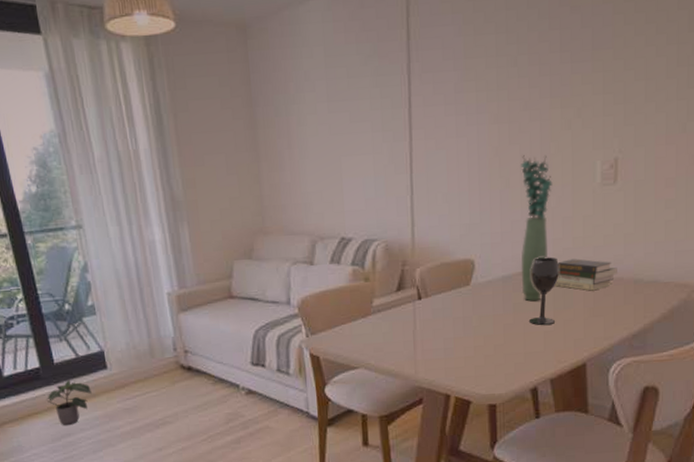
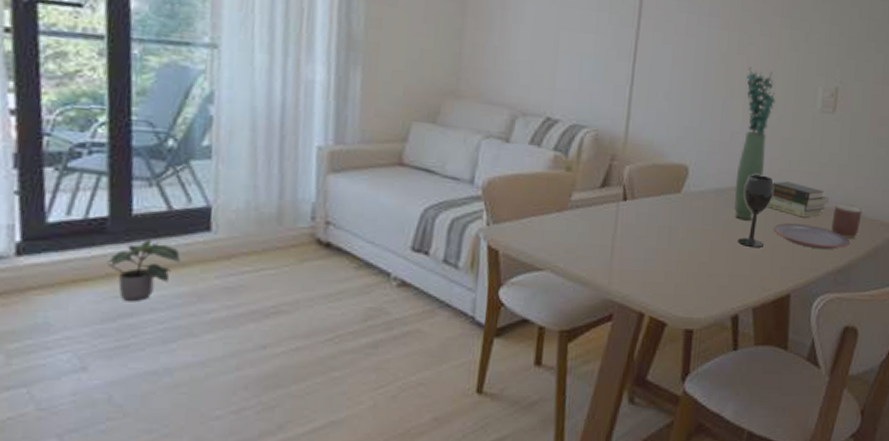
plate: none [563,297,644,318] -> present [773,223,851,249]
mug: none [622,272,654,304] -> present [831,204,862,239]

